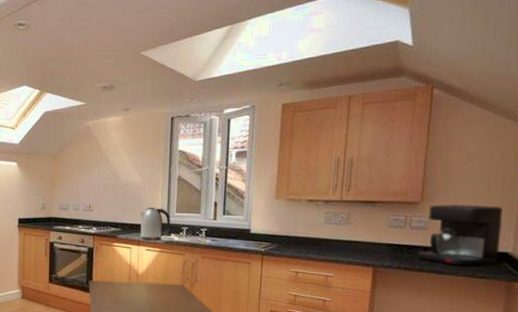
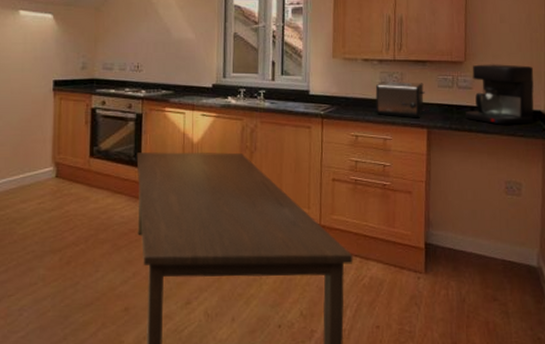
kettle: present [140,207,170,240] -> none [194,66,227,104]
toaster: none [318,220,373,257] -> present [375,80,425,119]

